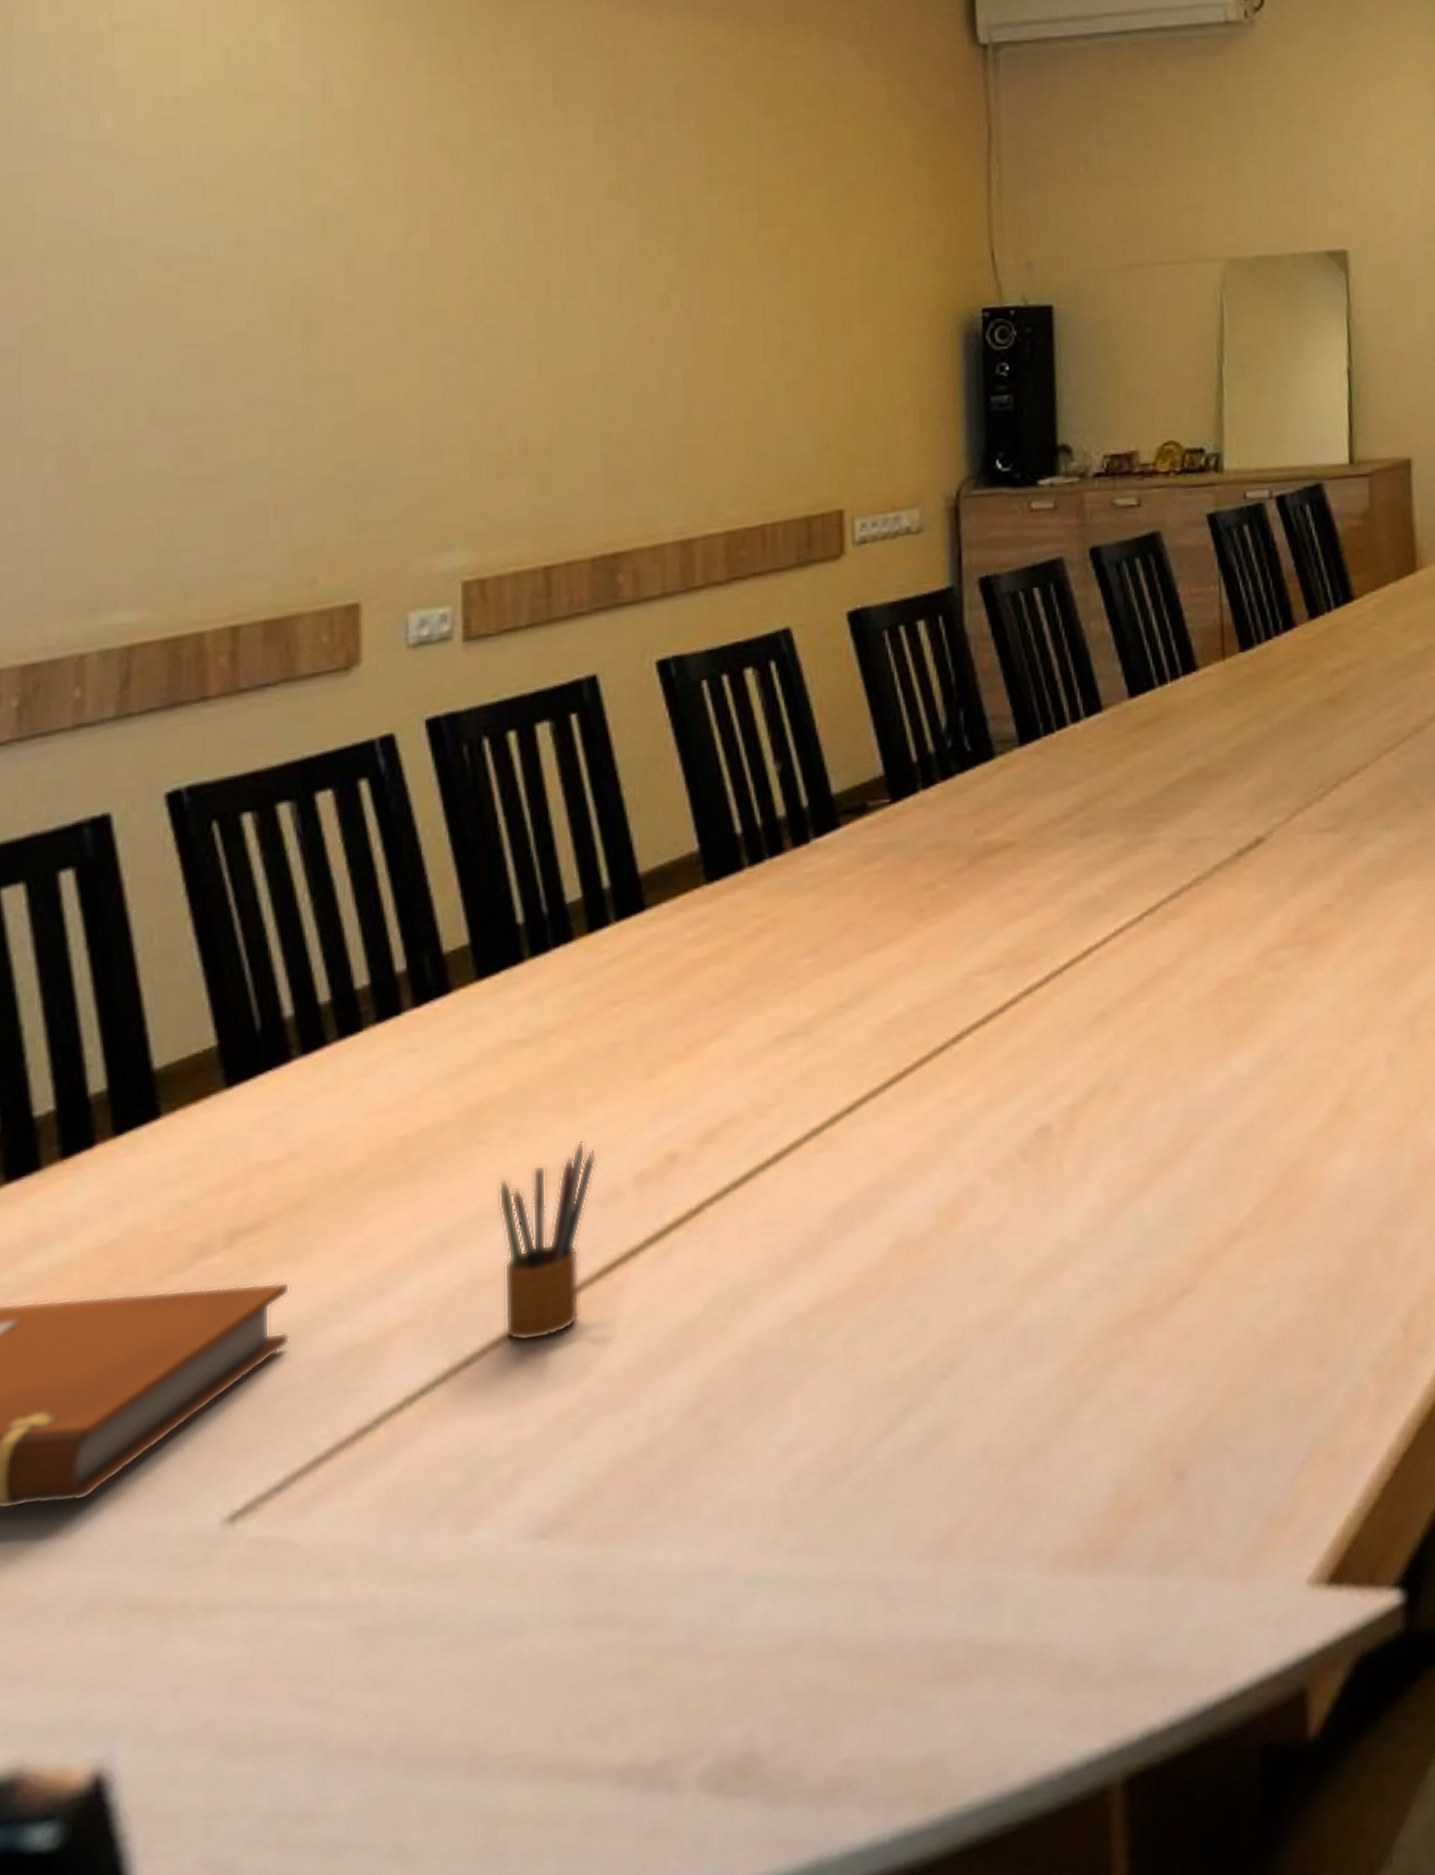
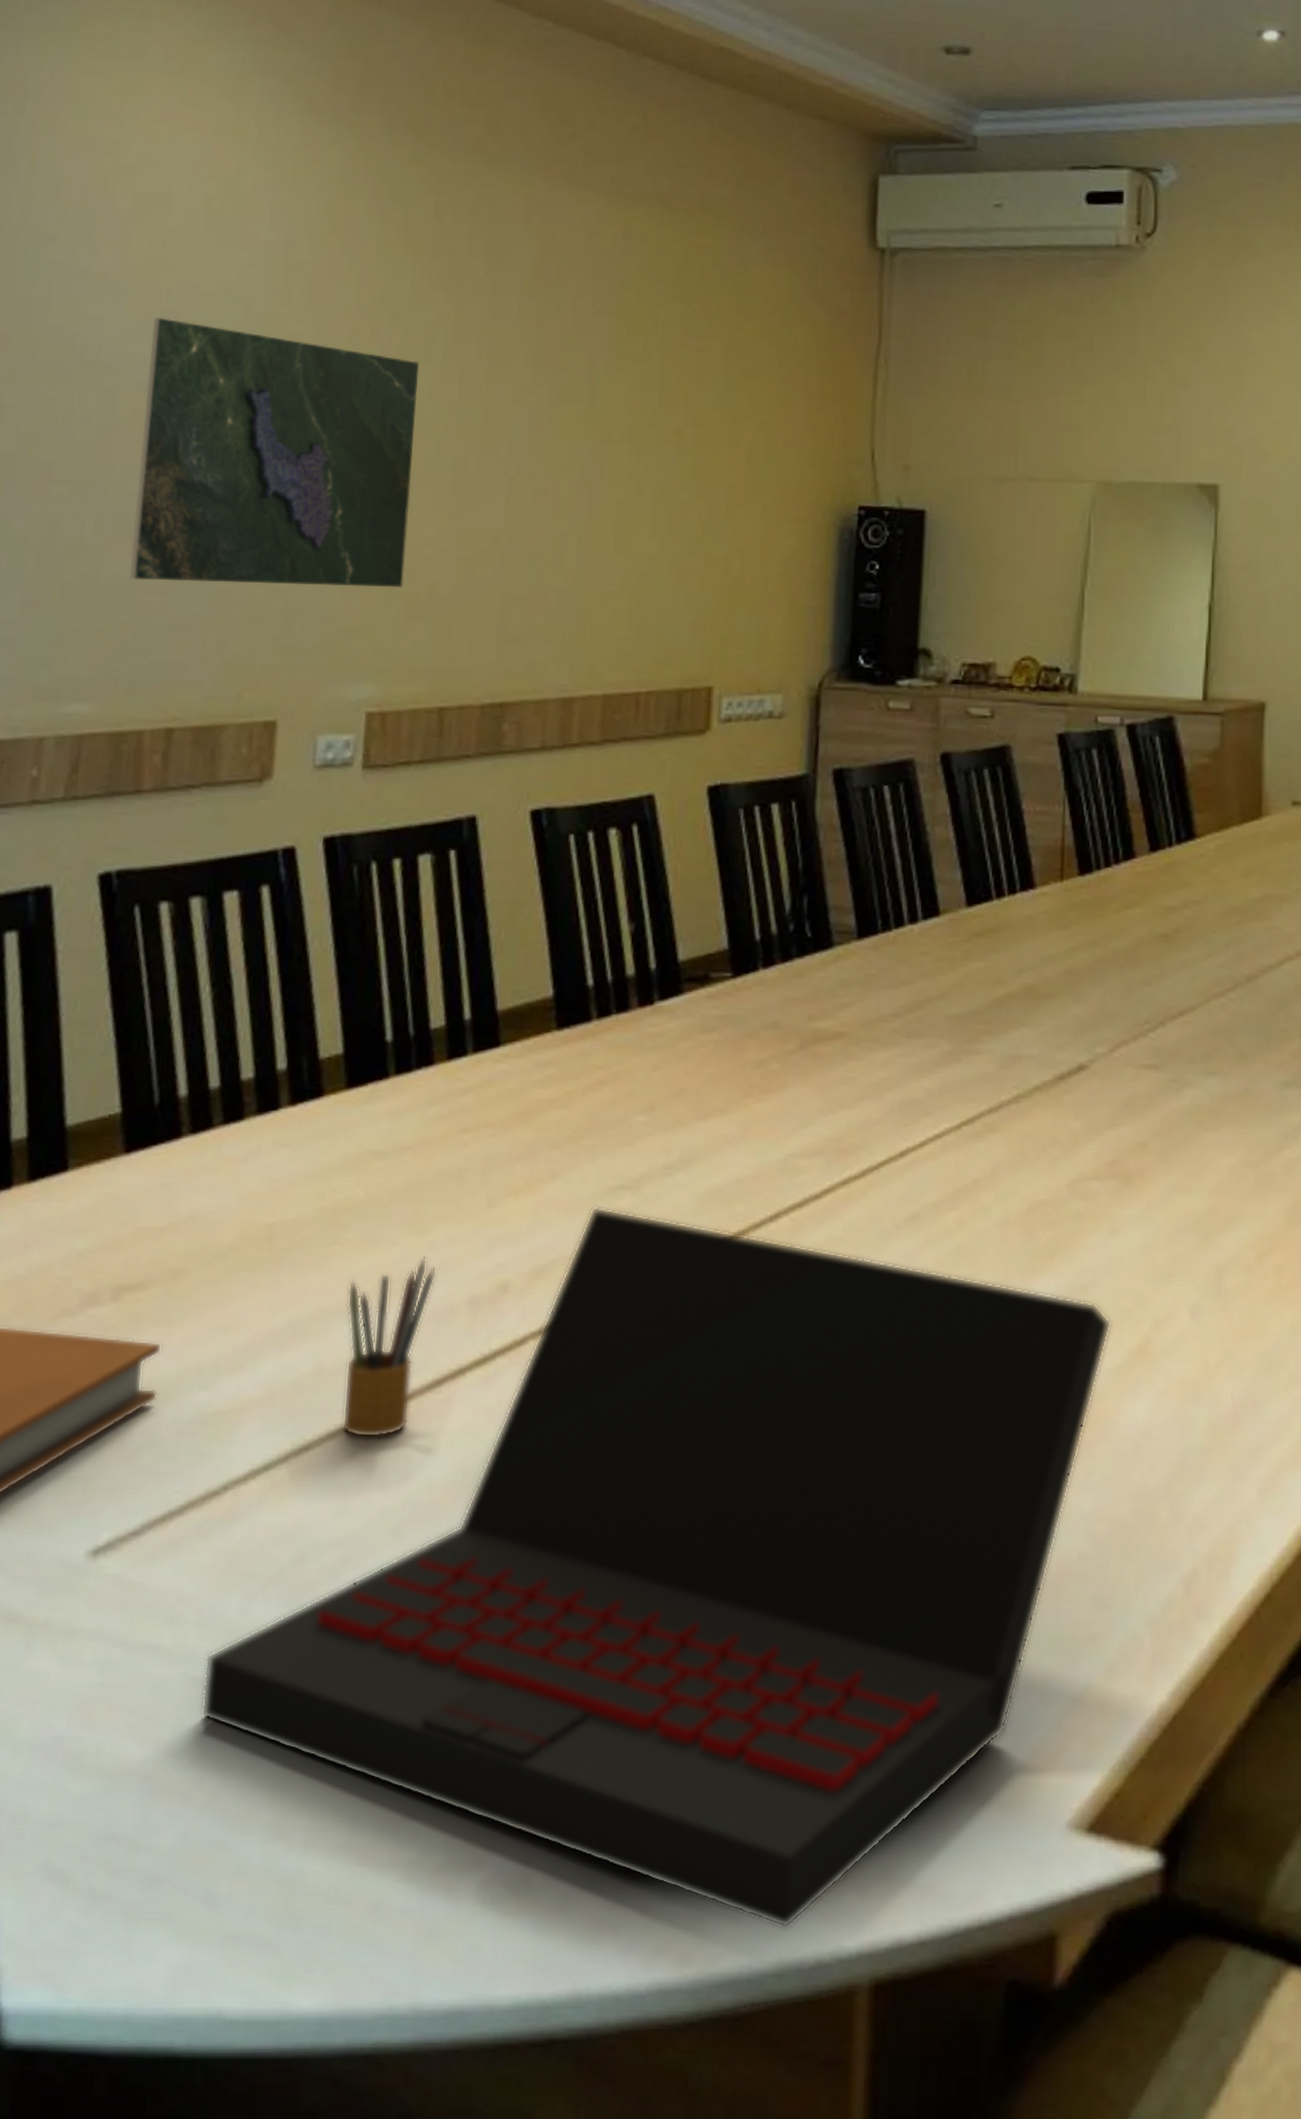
map: none [170,183,491,470] -> present [129,316,419,587]
laptop: none [372,1057,1311,1746] -> present [201,1206,1112,1929]

